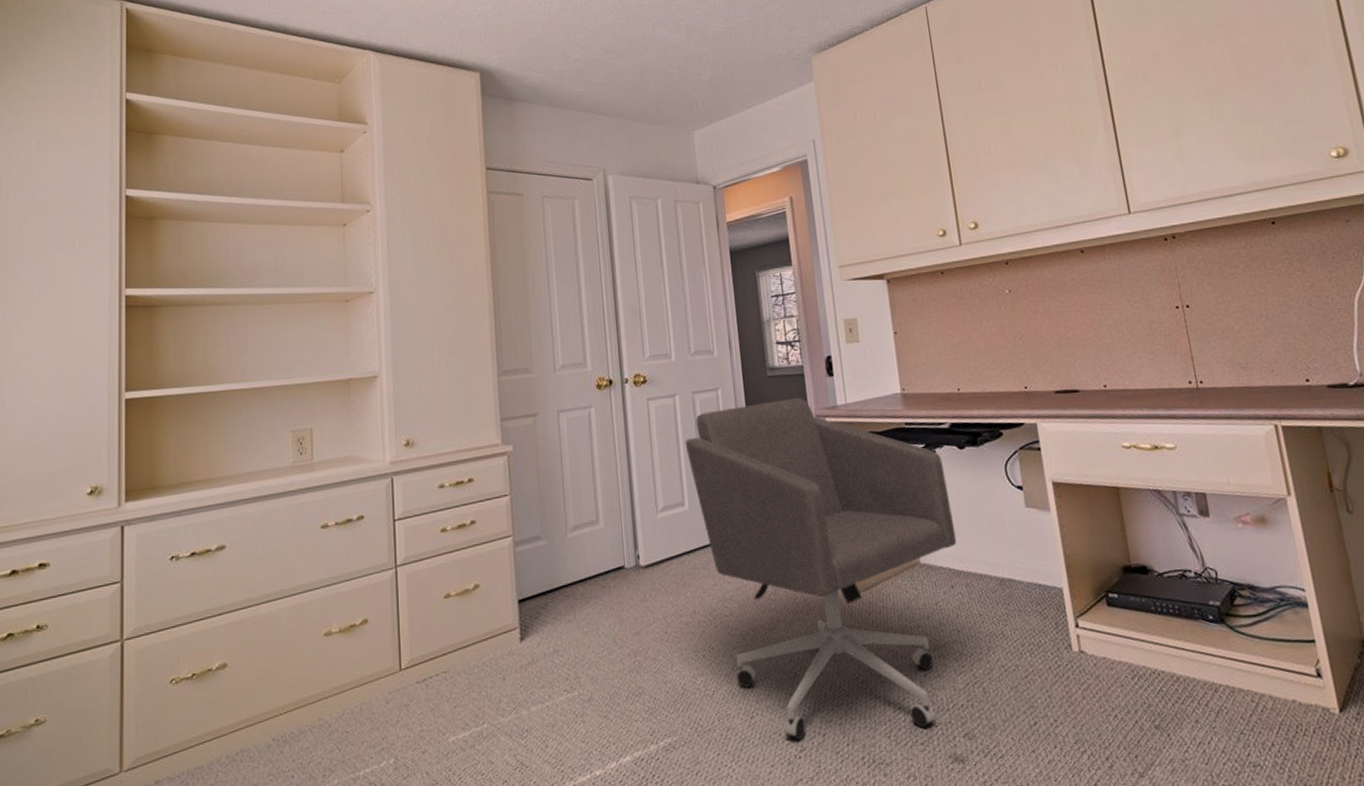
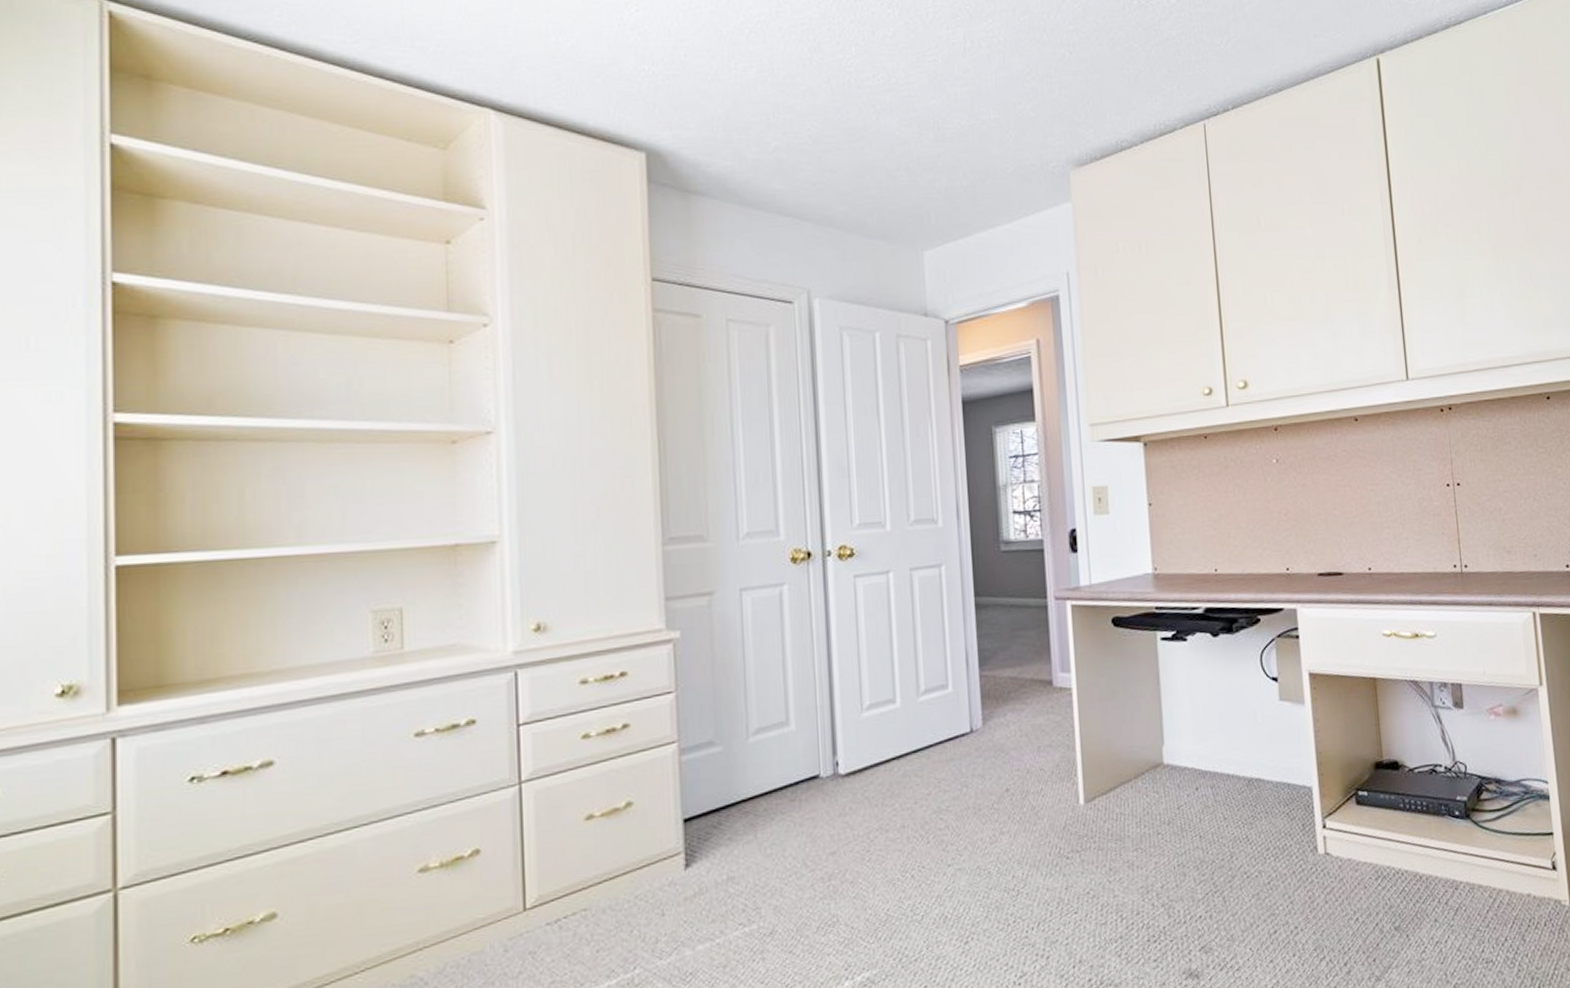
office chair: present [685,397,957,740] -> none [899,576,1205,965]

